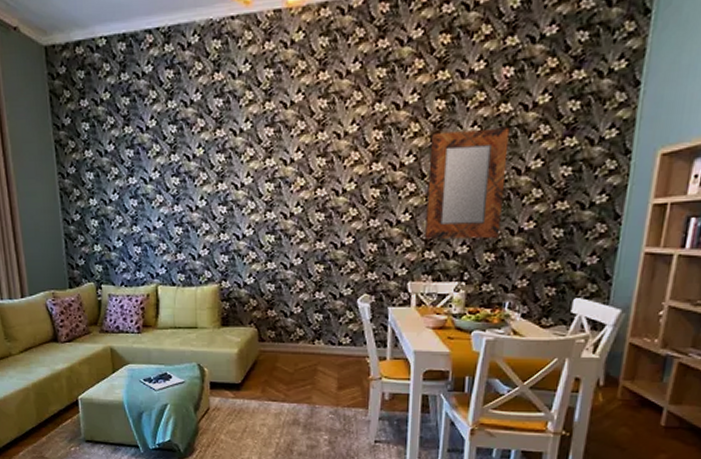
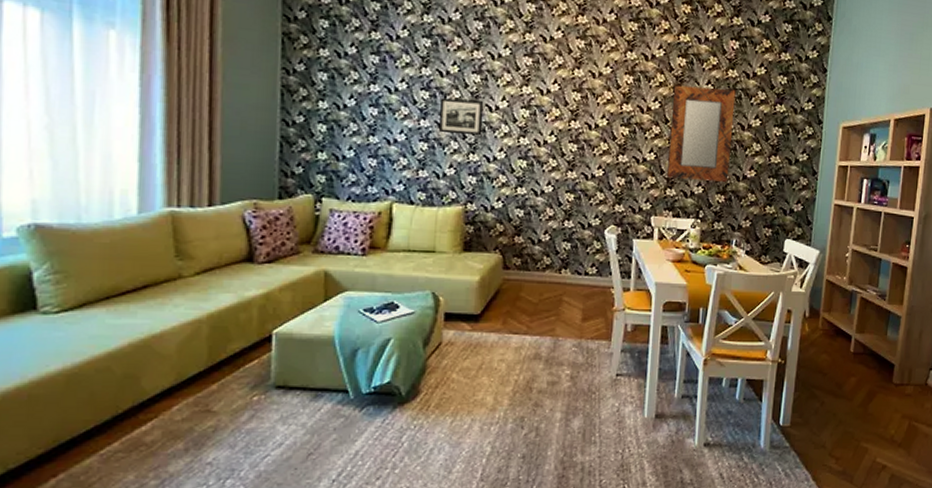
picture frame: none [189,180,230,216] -> present [438,97,484,136]

